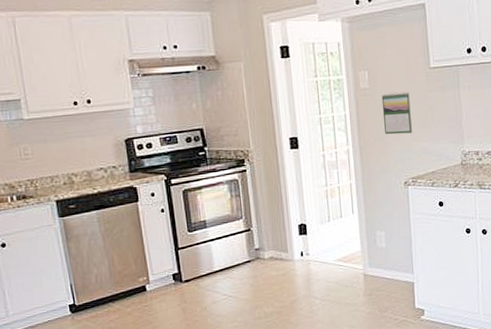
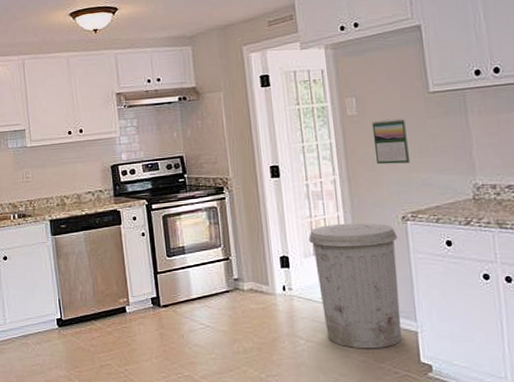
trash can: none [325,188,401,302] -> present [309,222,402,349]

